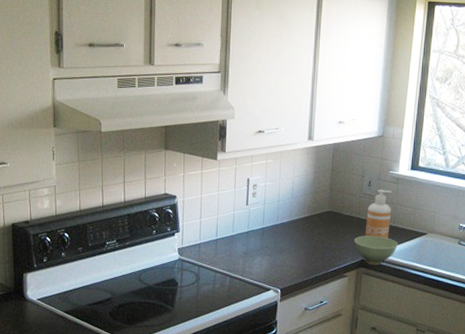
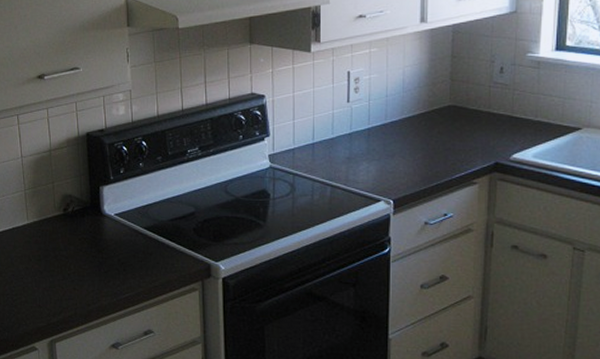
bowl: present [353,236,398,266] -> none [483,134,543,170]
soap dispenser: present [365,189,393,239] -> none [498,76,533,136]

